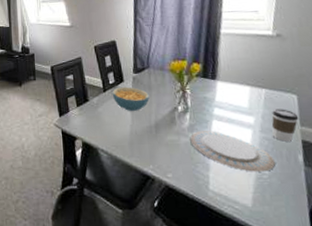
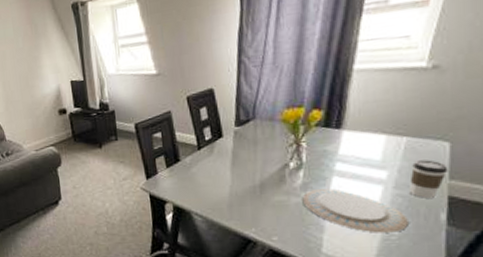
cereal bowl: present [113,86,150,111] -> none [209,142,254,170]

